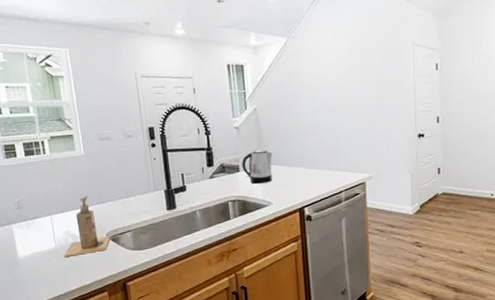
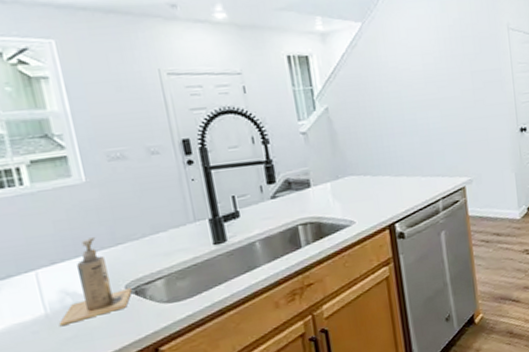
kettle: present [242,149,273,185] -> none [312,157,354,201]

